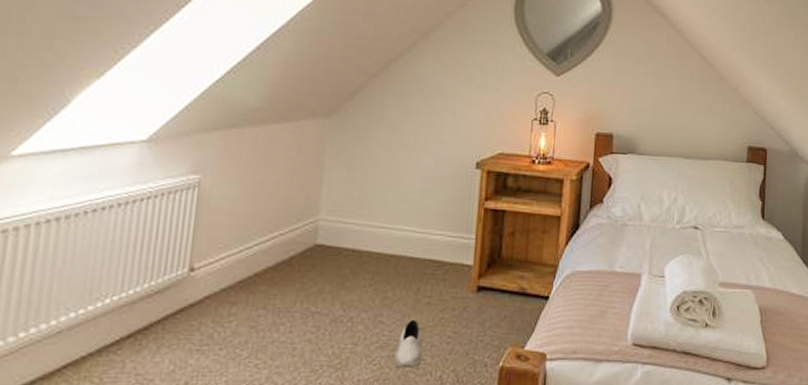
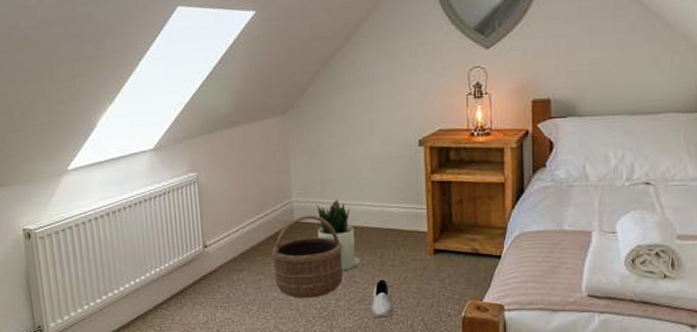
basket: none [279,237,372,341] -> present [271,215,343,298]
planter: none [342,220,390,309] -> present [316,198,360,271]

